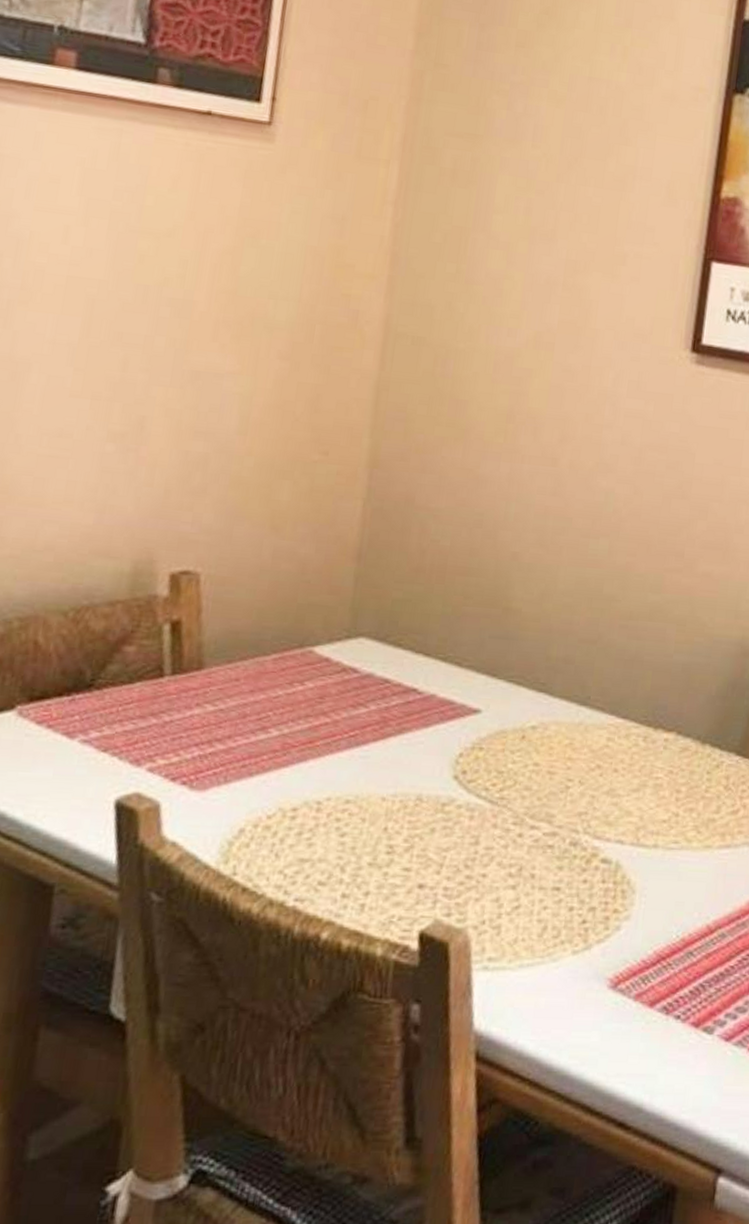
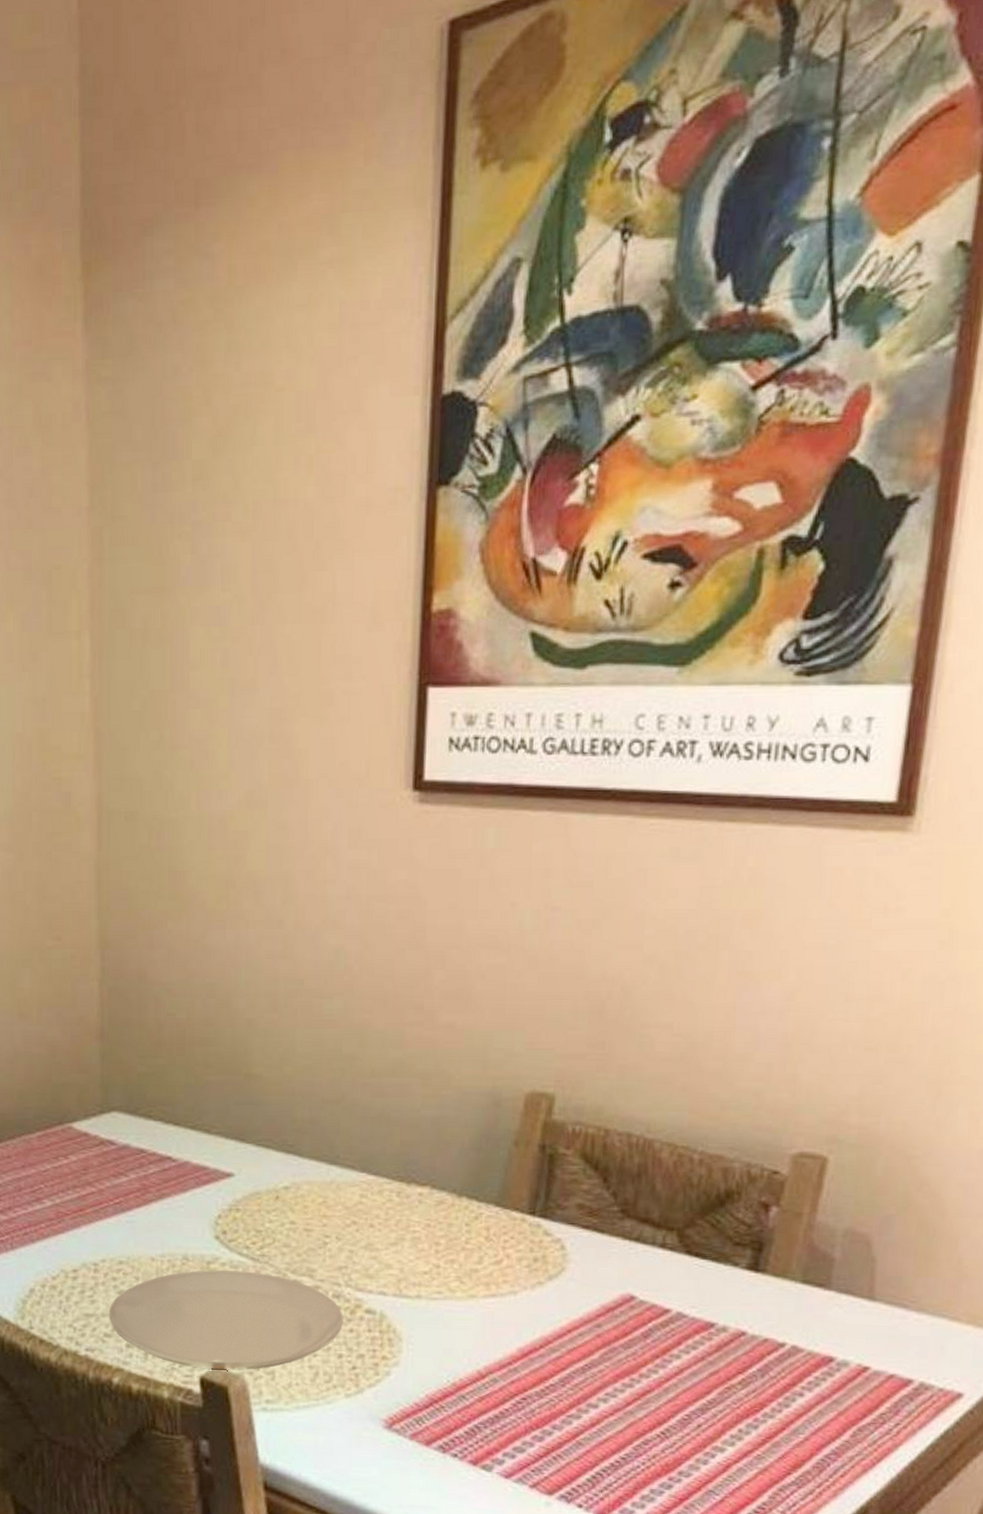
plate: none [326,812,579,925] -> present [108,1270,343,1371]

